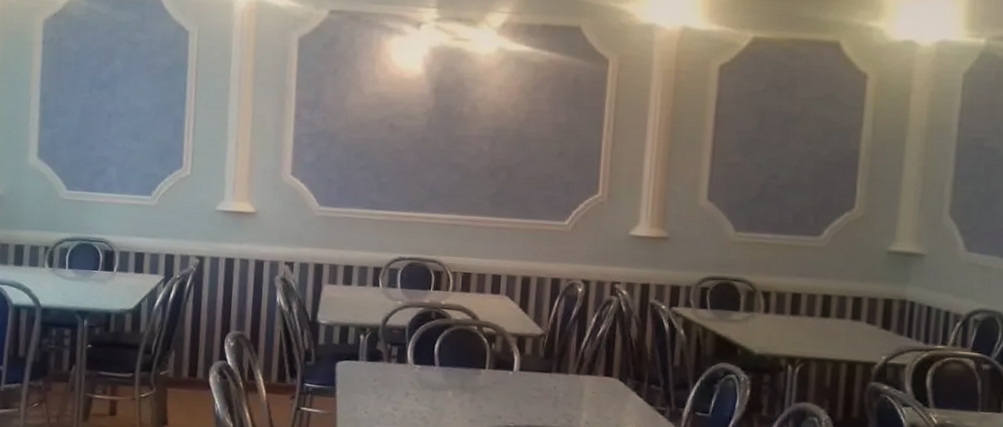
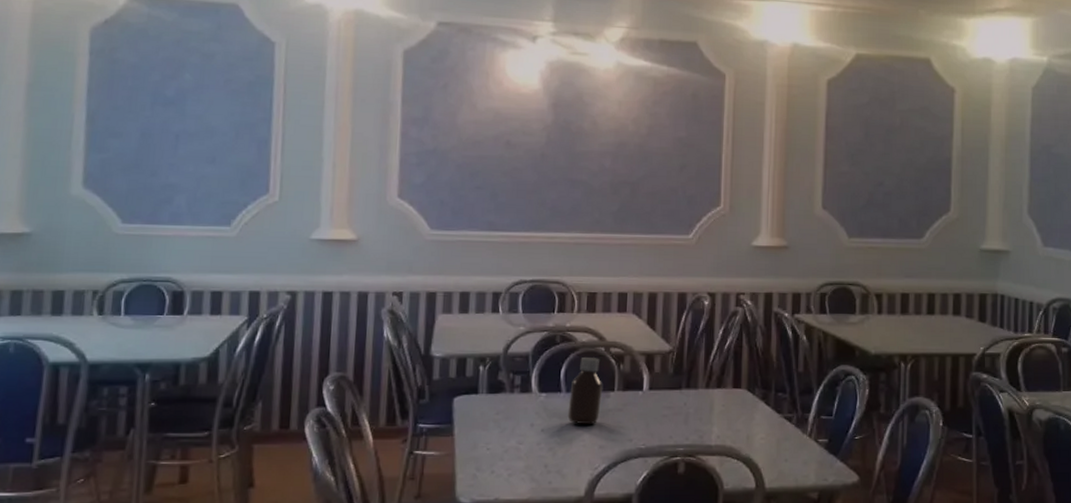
bottle: none [440,334,475,399] -> present [567,358,603,424]

